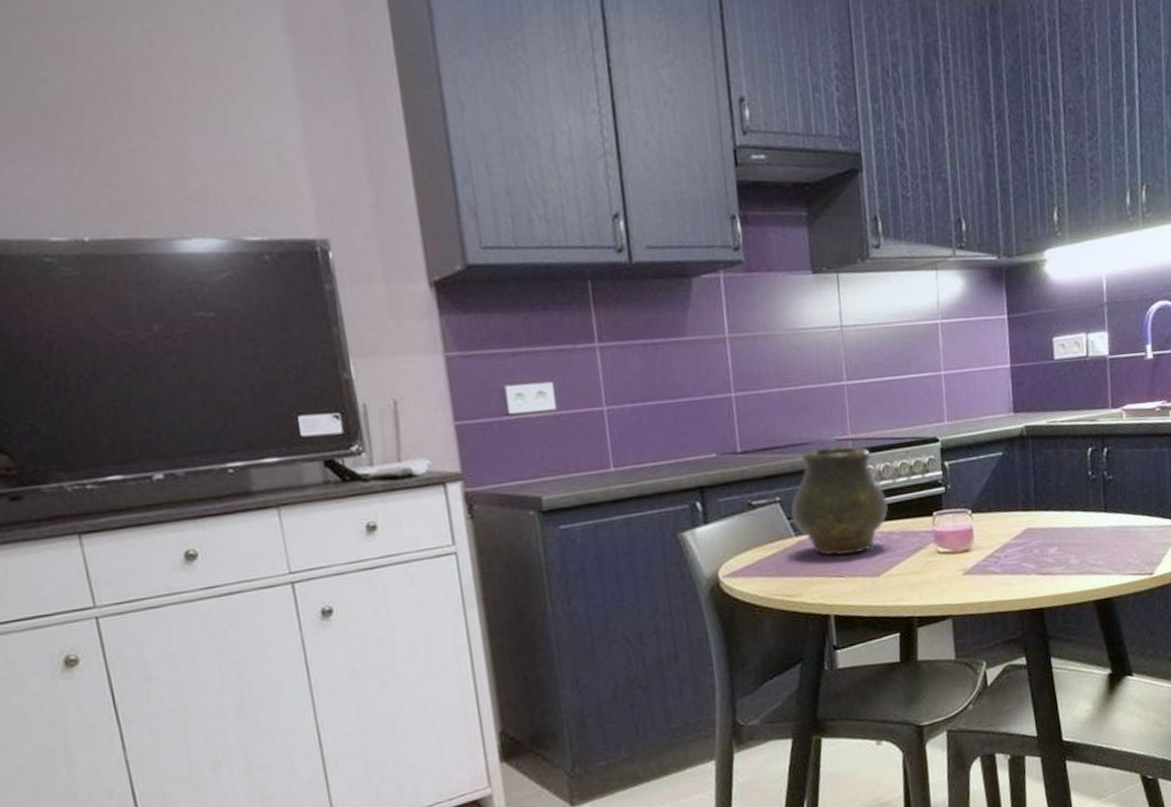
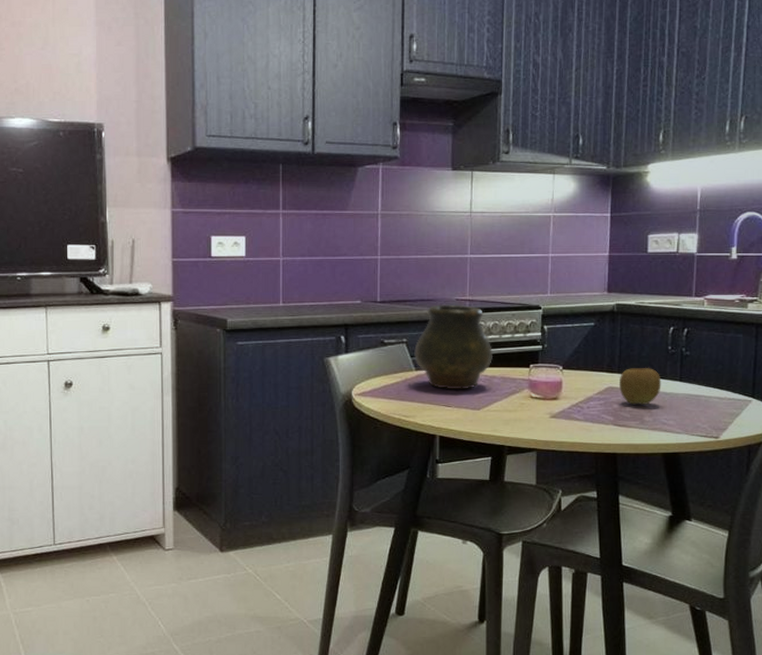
apple: none [1038,500,1085,547] -> present [620,368,661,405]

